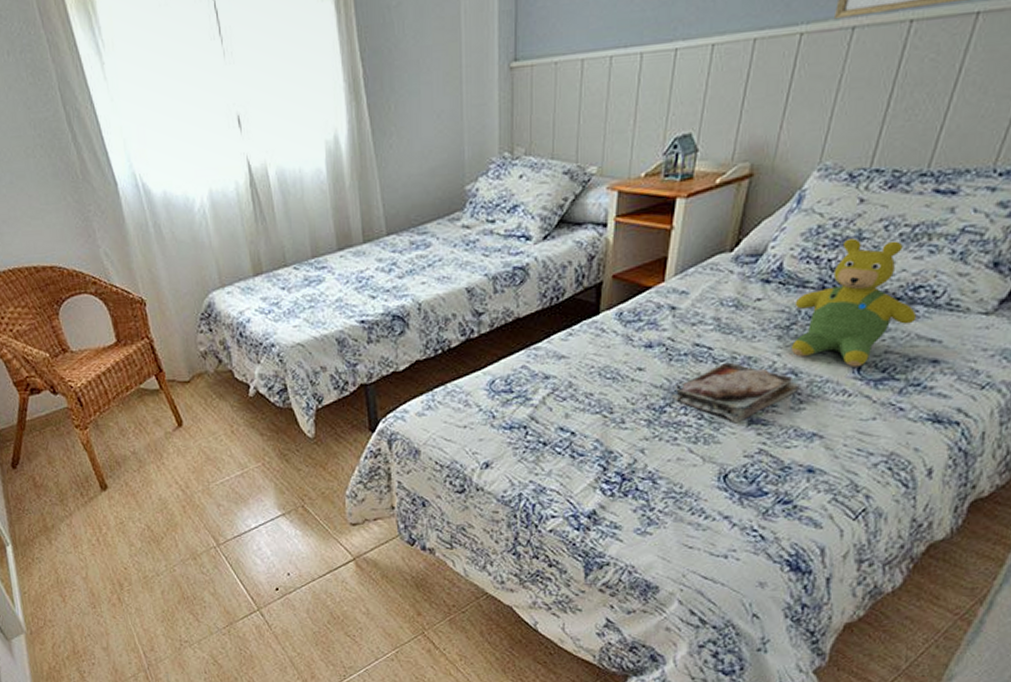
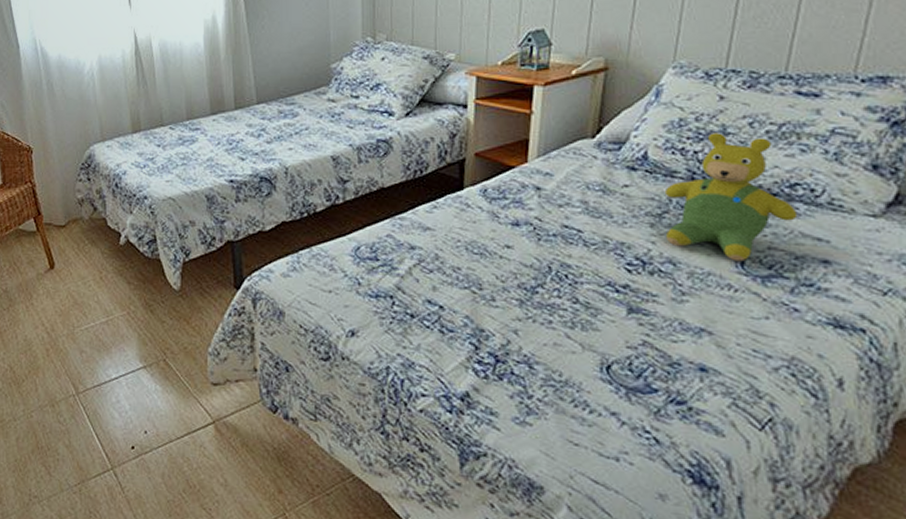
tray: present [671,362,800,424] -> none [542,246,680,311]

